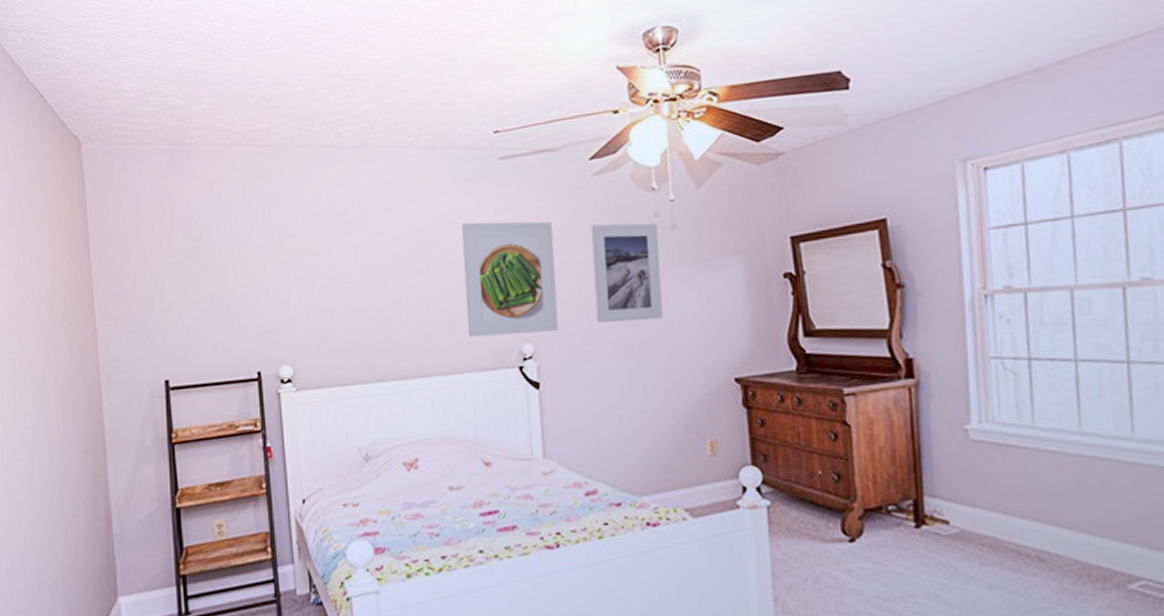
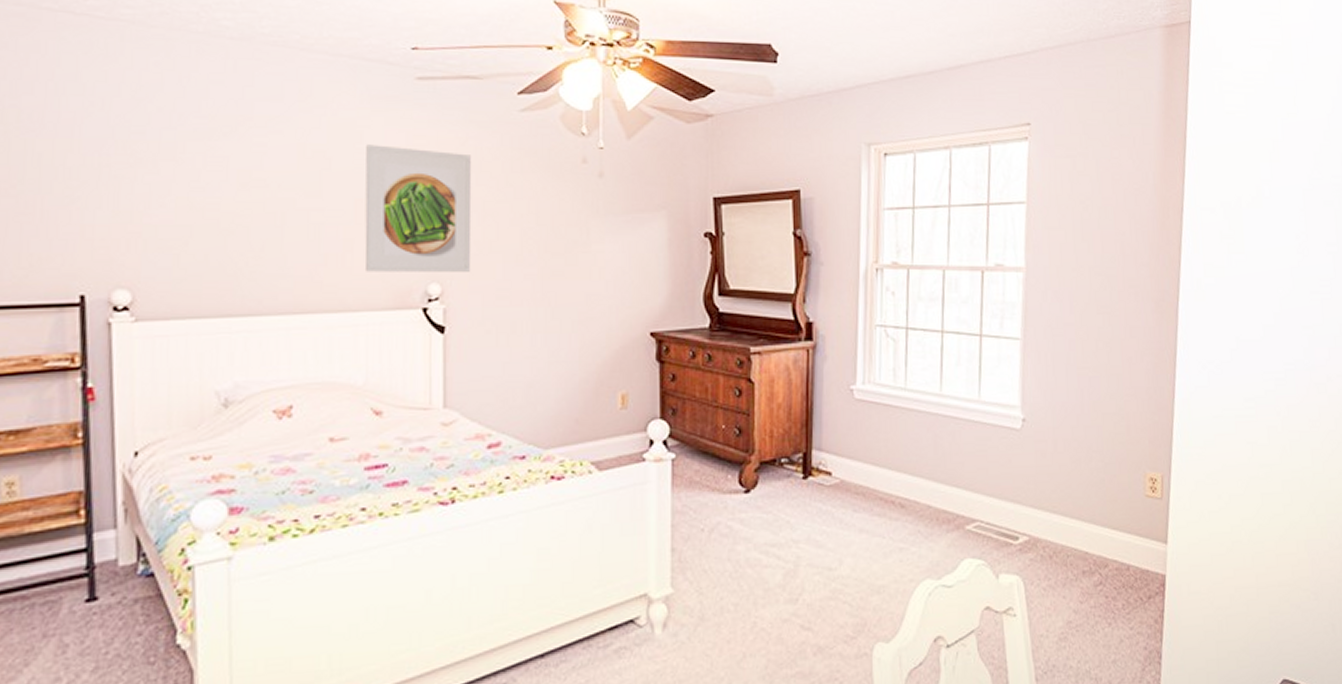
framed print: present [590,223,663,324] -> none [513,164,585,268]

